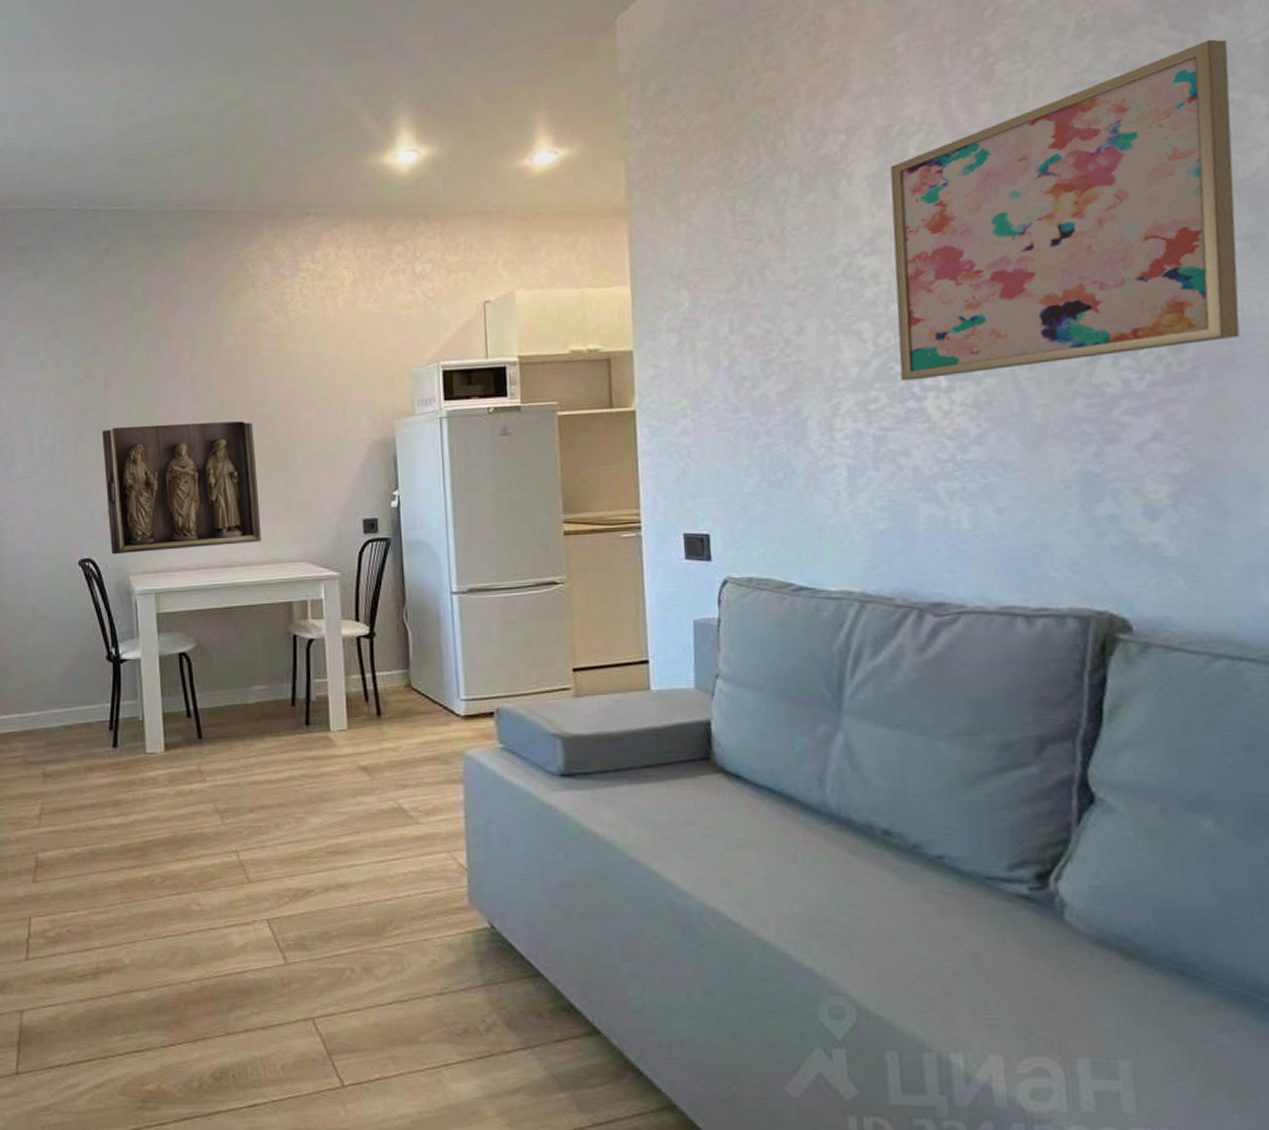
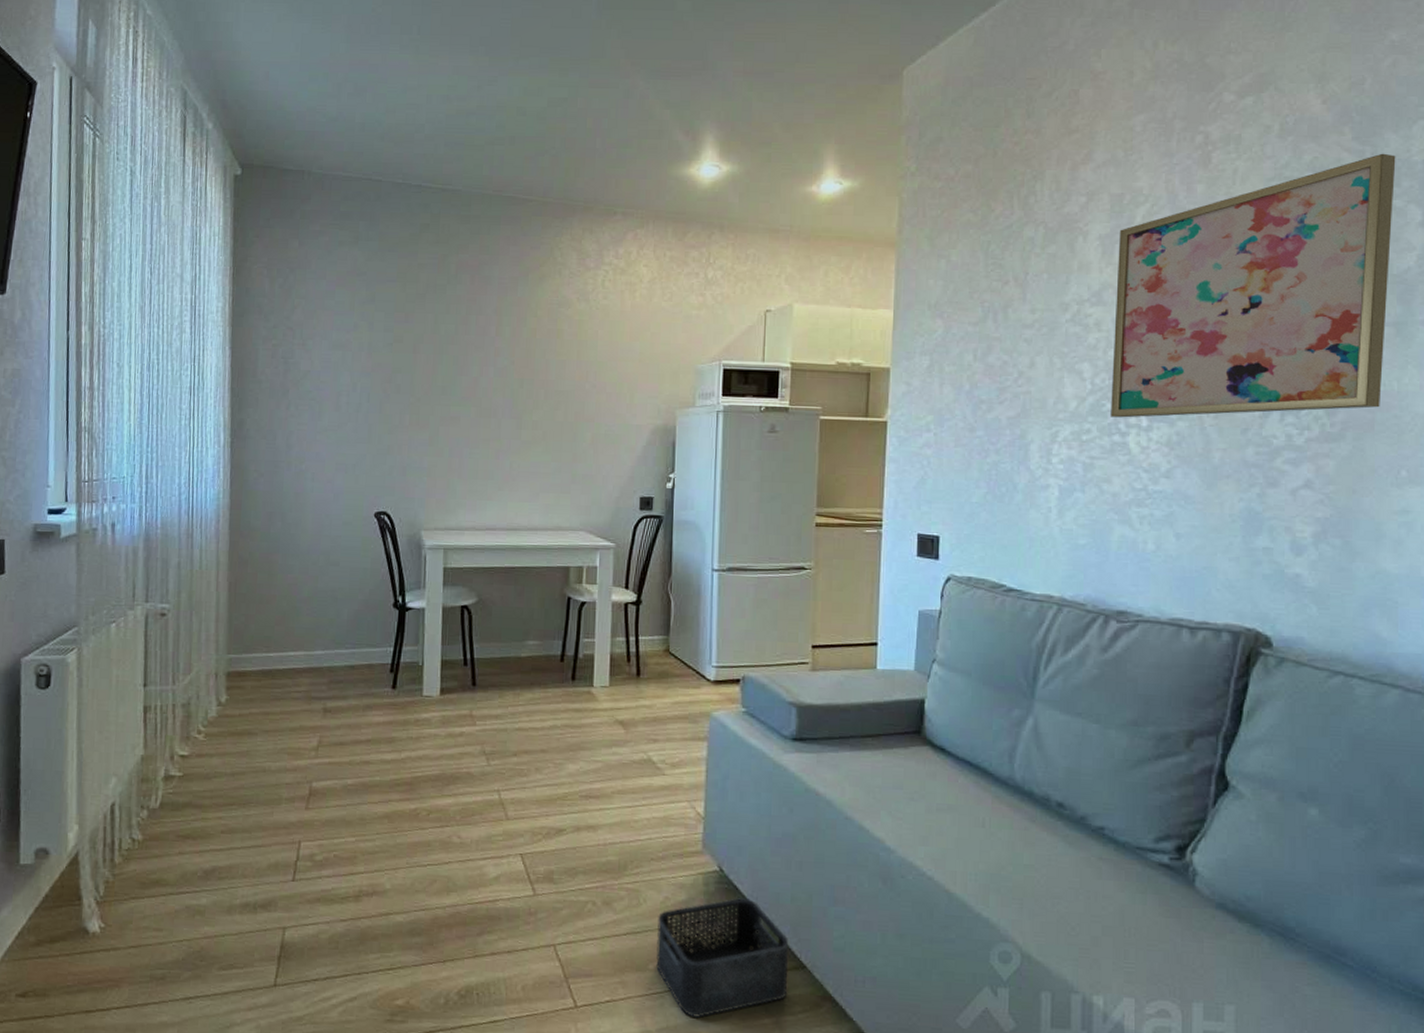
wall relief: present [101,421,261,555] -> none [406,391,549,511]
storage bin: none [426,957,582,1095] -> present [656,898,789,1019]

